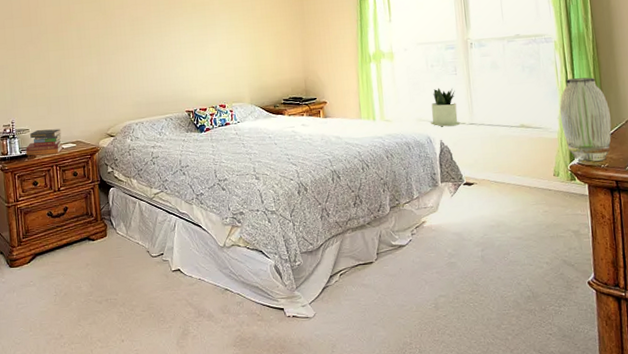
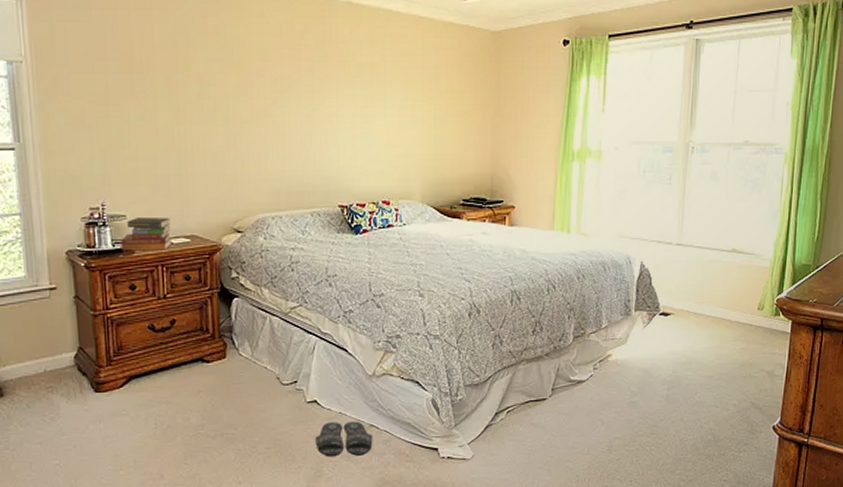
slippers: none [181,286,229,318] -> present [315,421,373,457]
planter: present [430,88,461,127] -> none [632,198,667,246]
vase: present [559,77,612,161] -> none [775,199,830,295]

